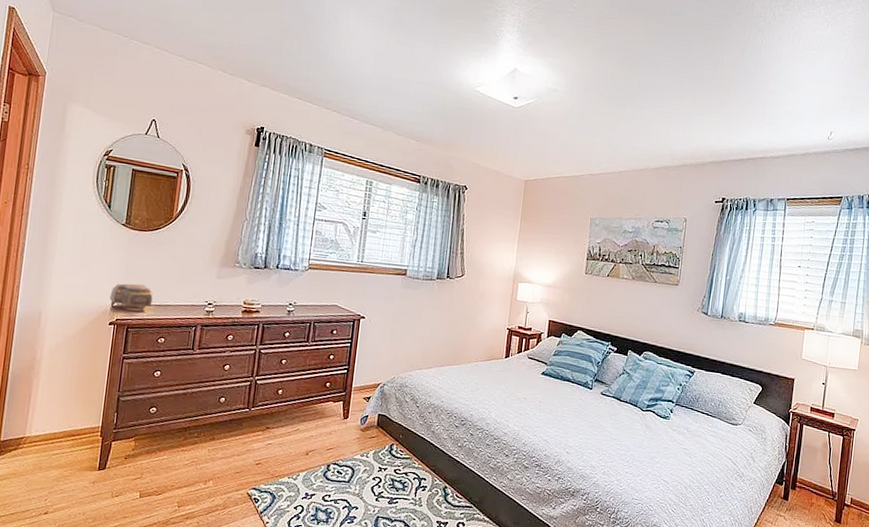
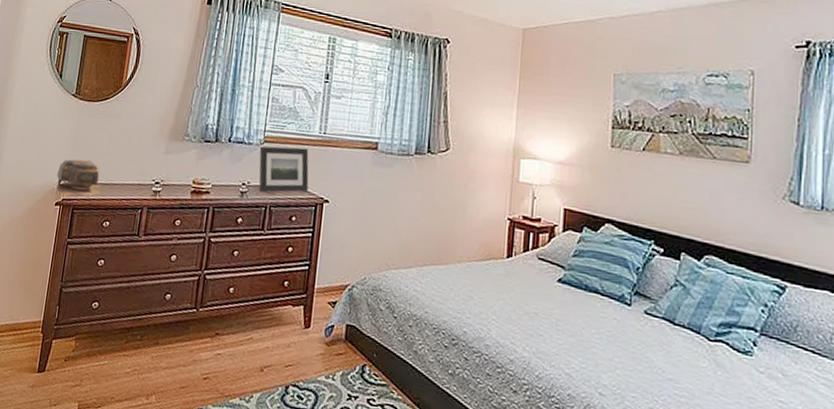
picture frame: none [304,272,348,311] -> present [259,146,309,193]

